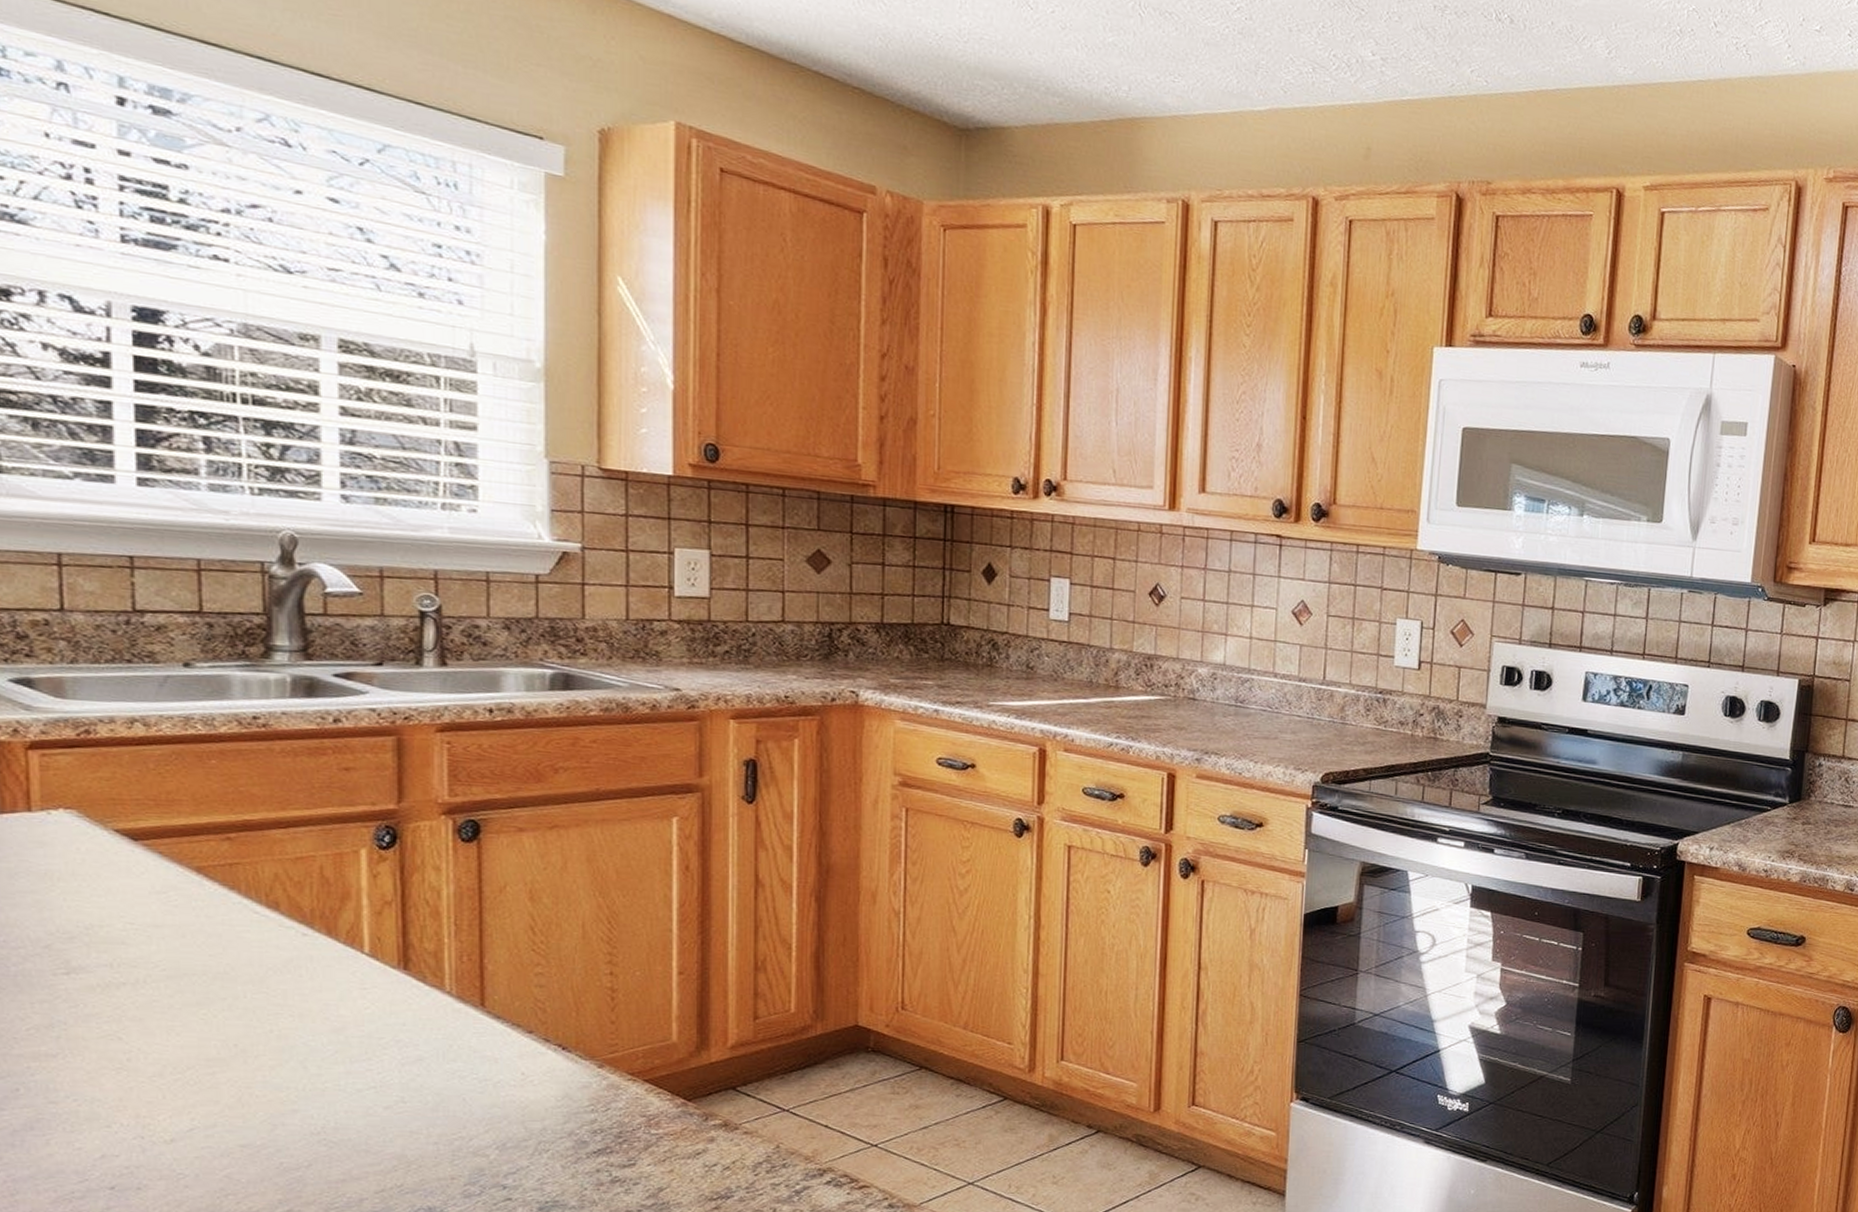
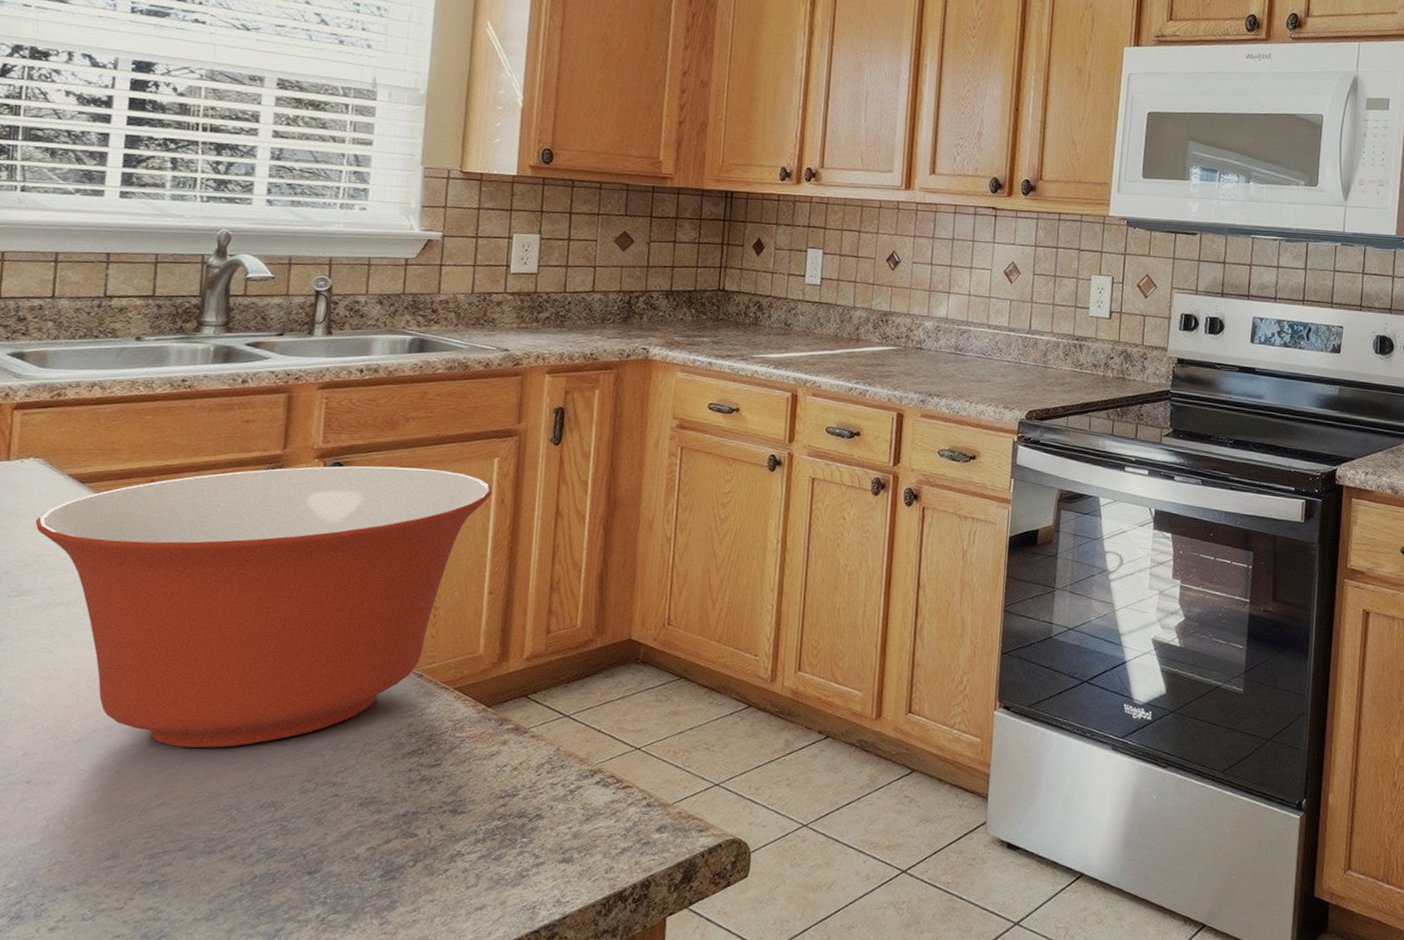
mixing bowl: none [77,824,673,1149] -> present [35,466,493,748]

